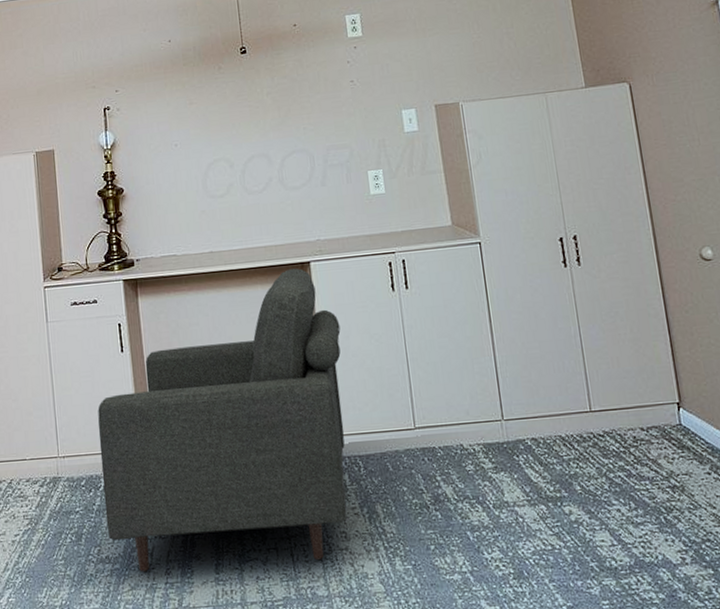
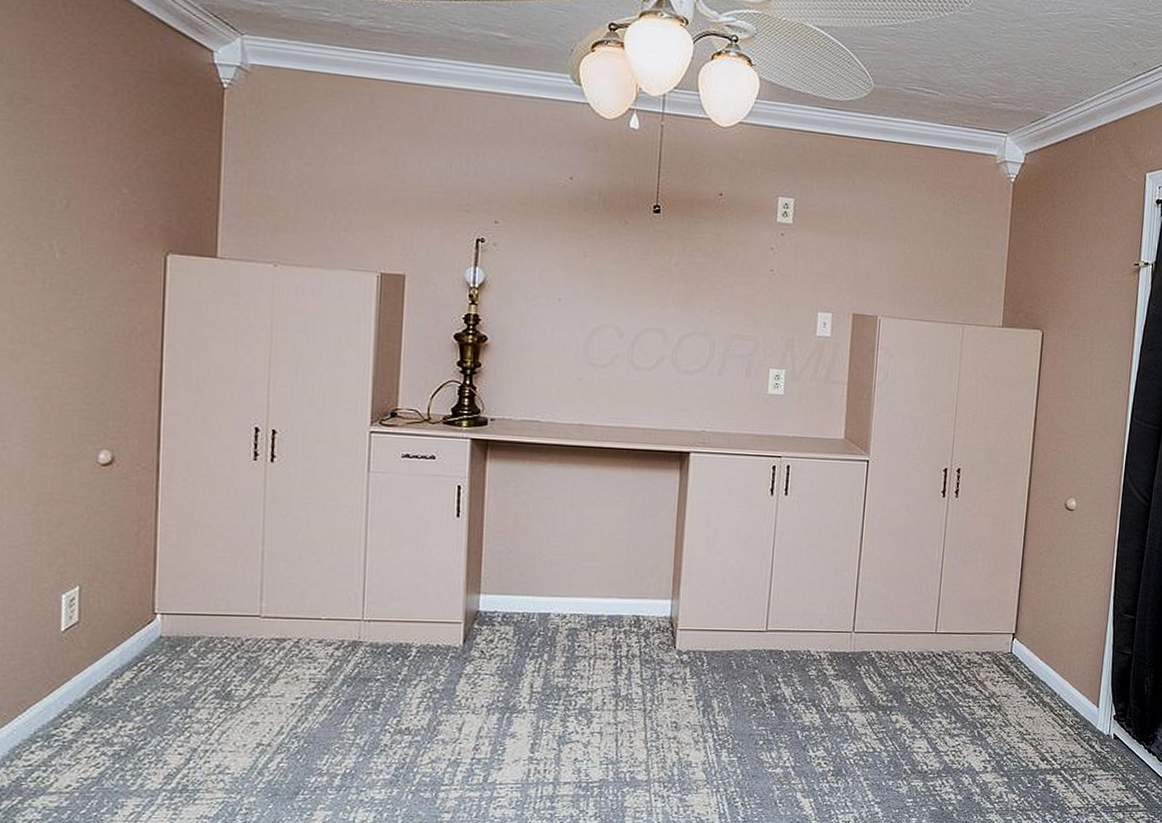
chair: present [97,268,347,572] -> none [411,456,710,746]

